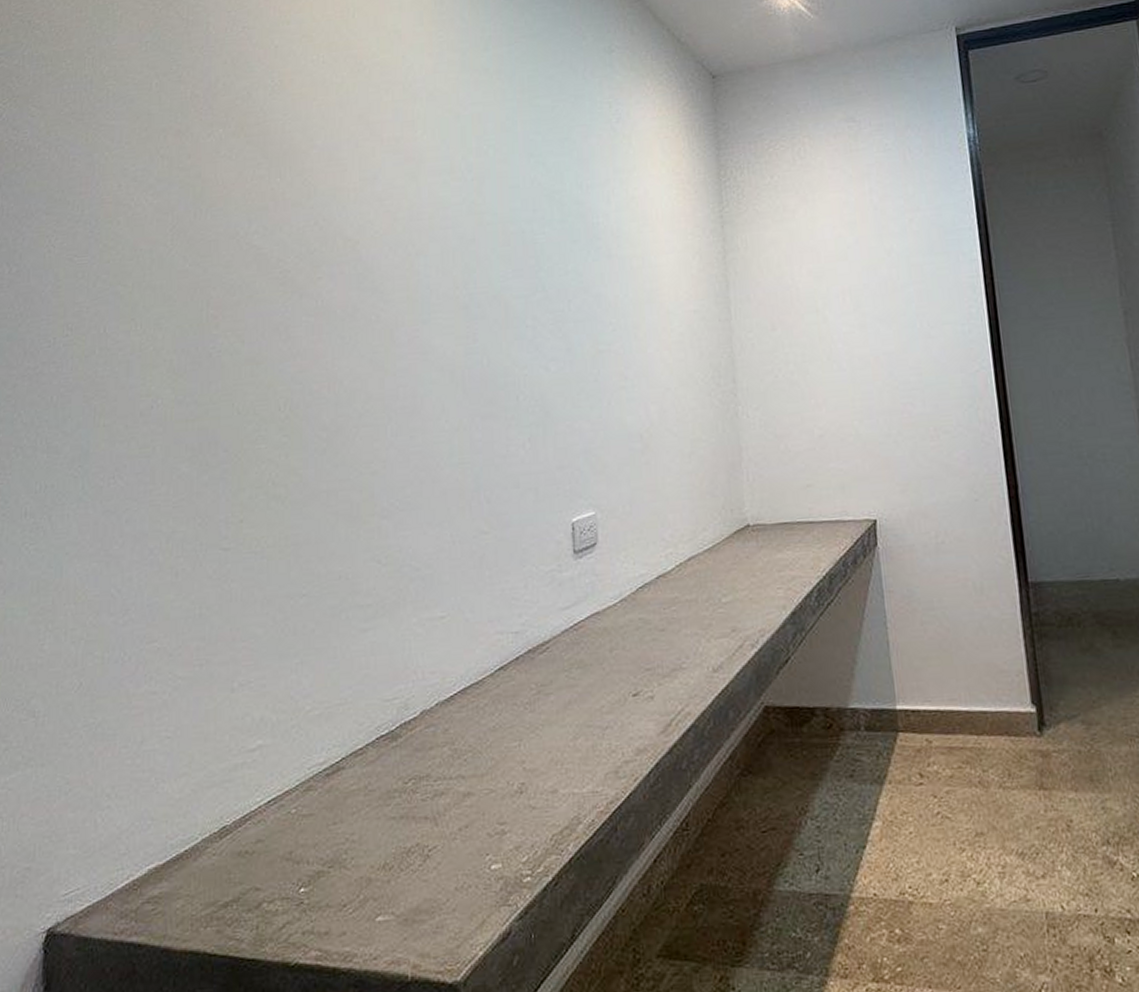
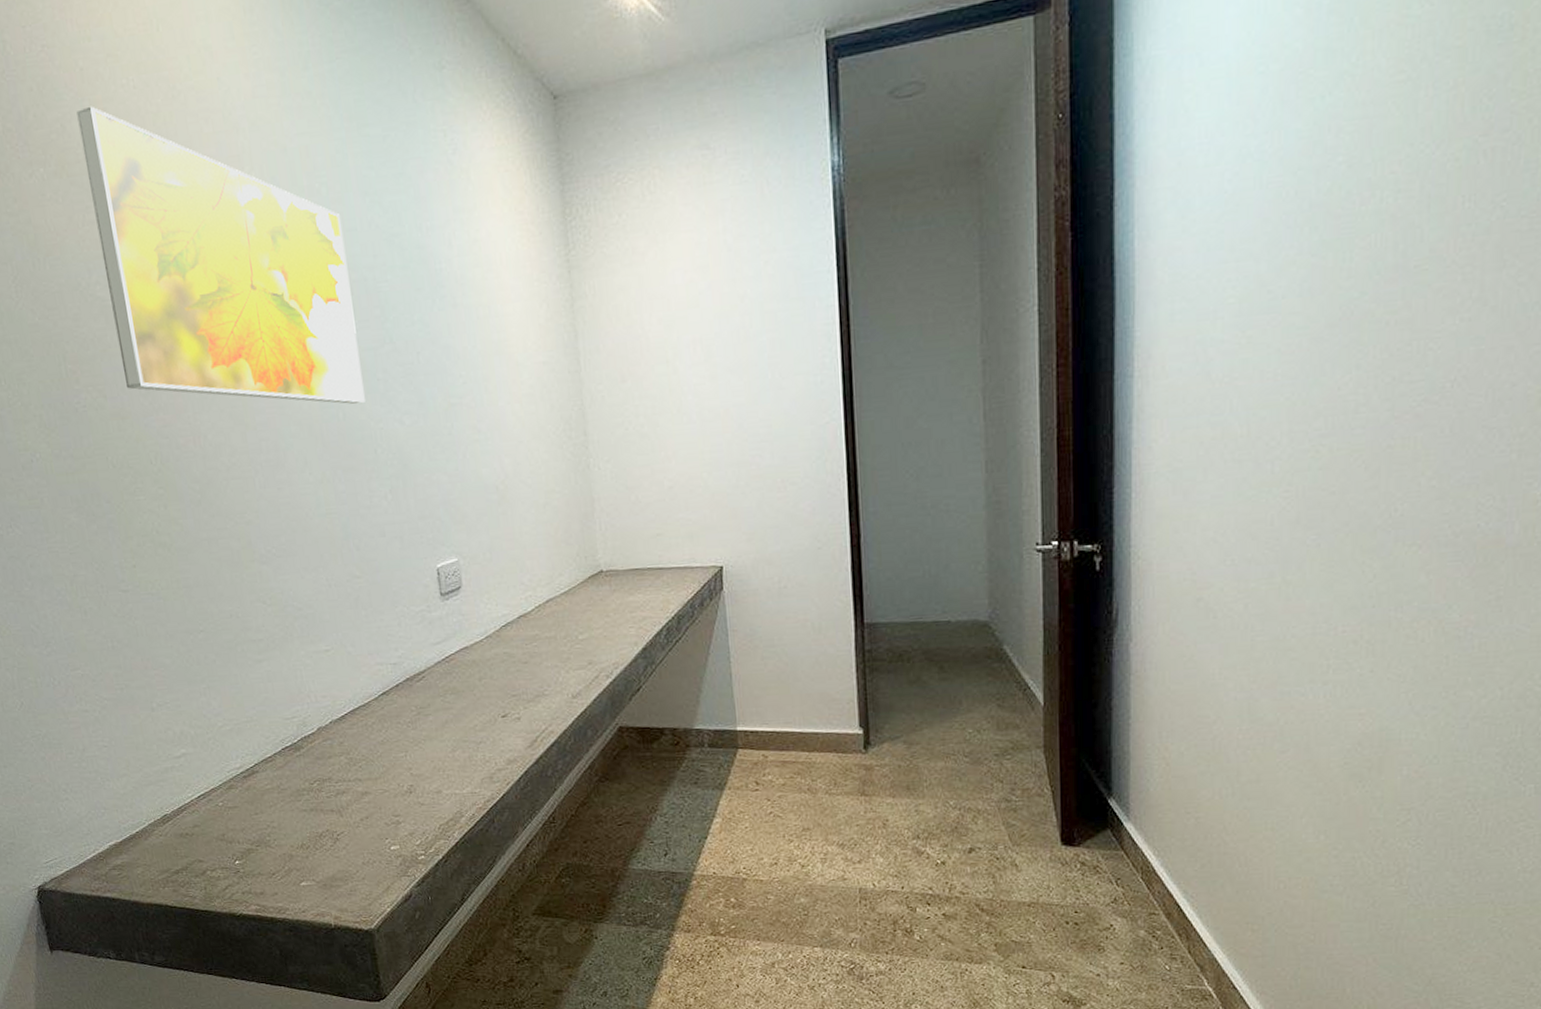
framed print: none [264,77,512,350] -> present [76,106,365,404]

